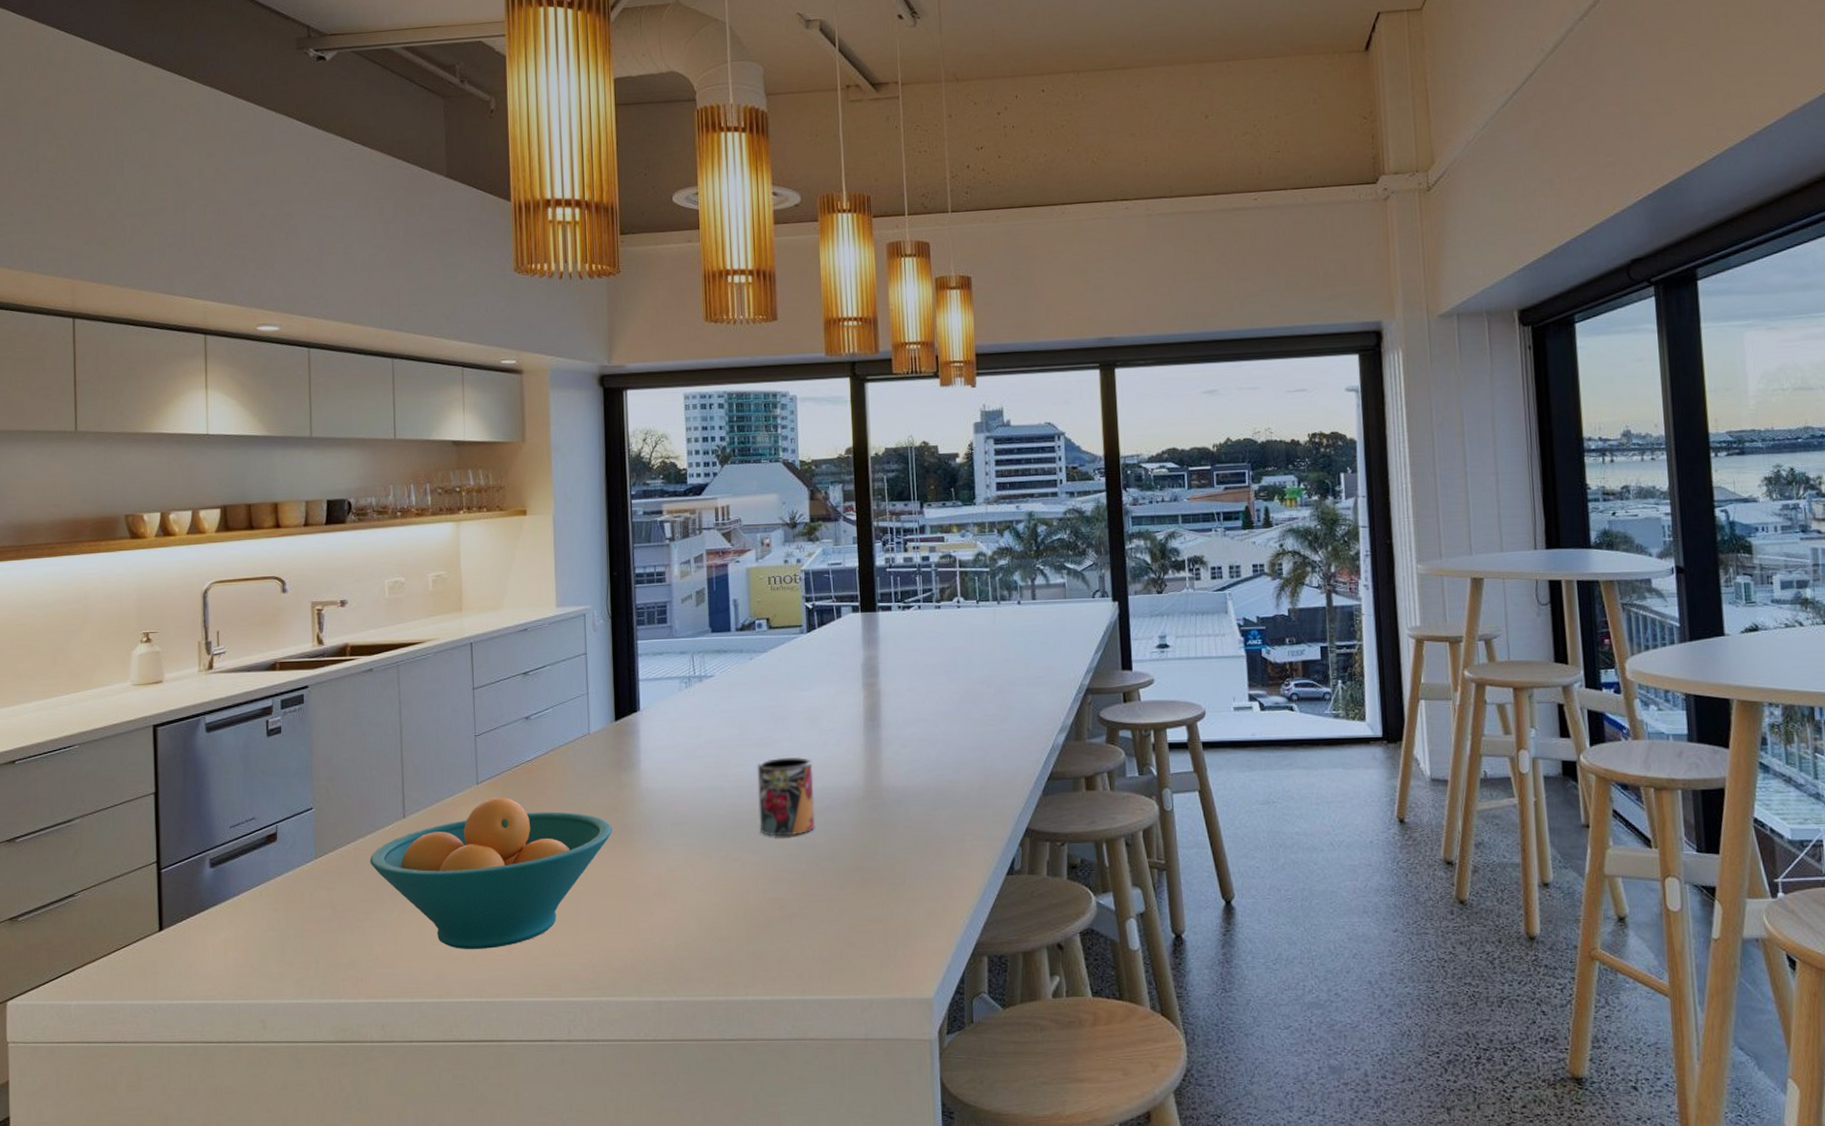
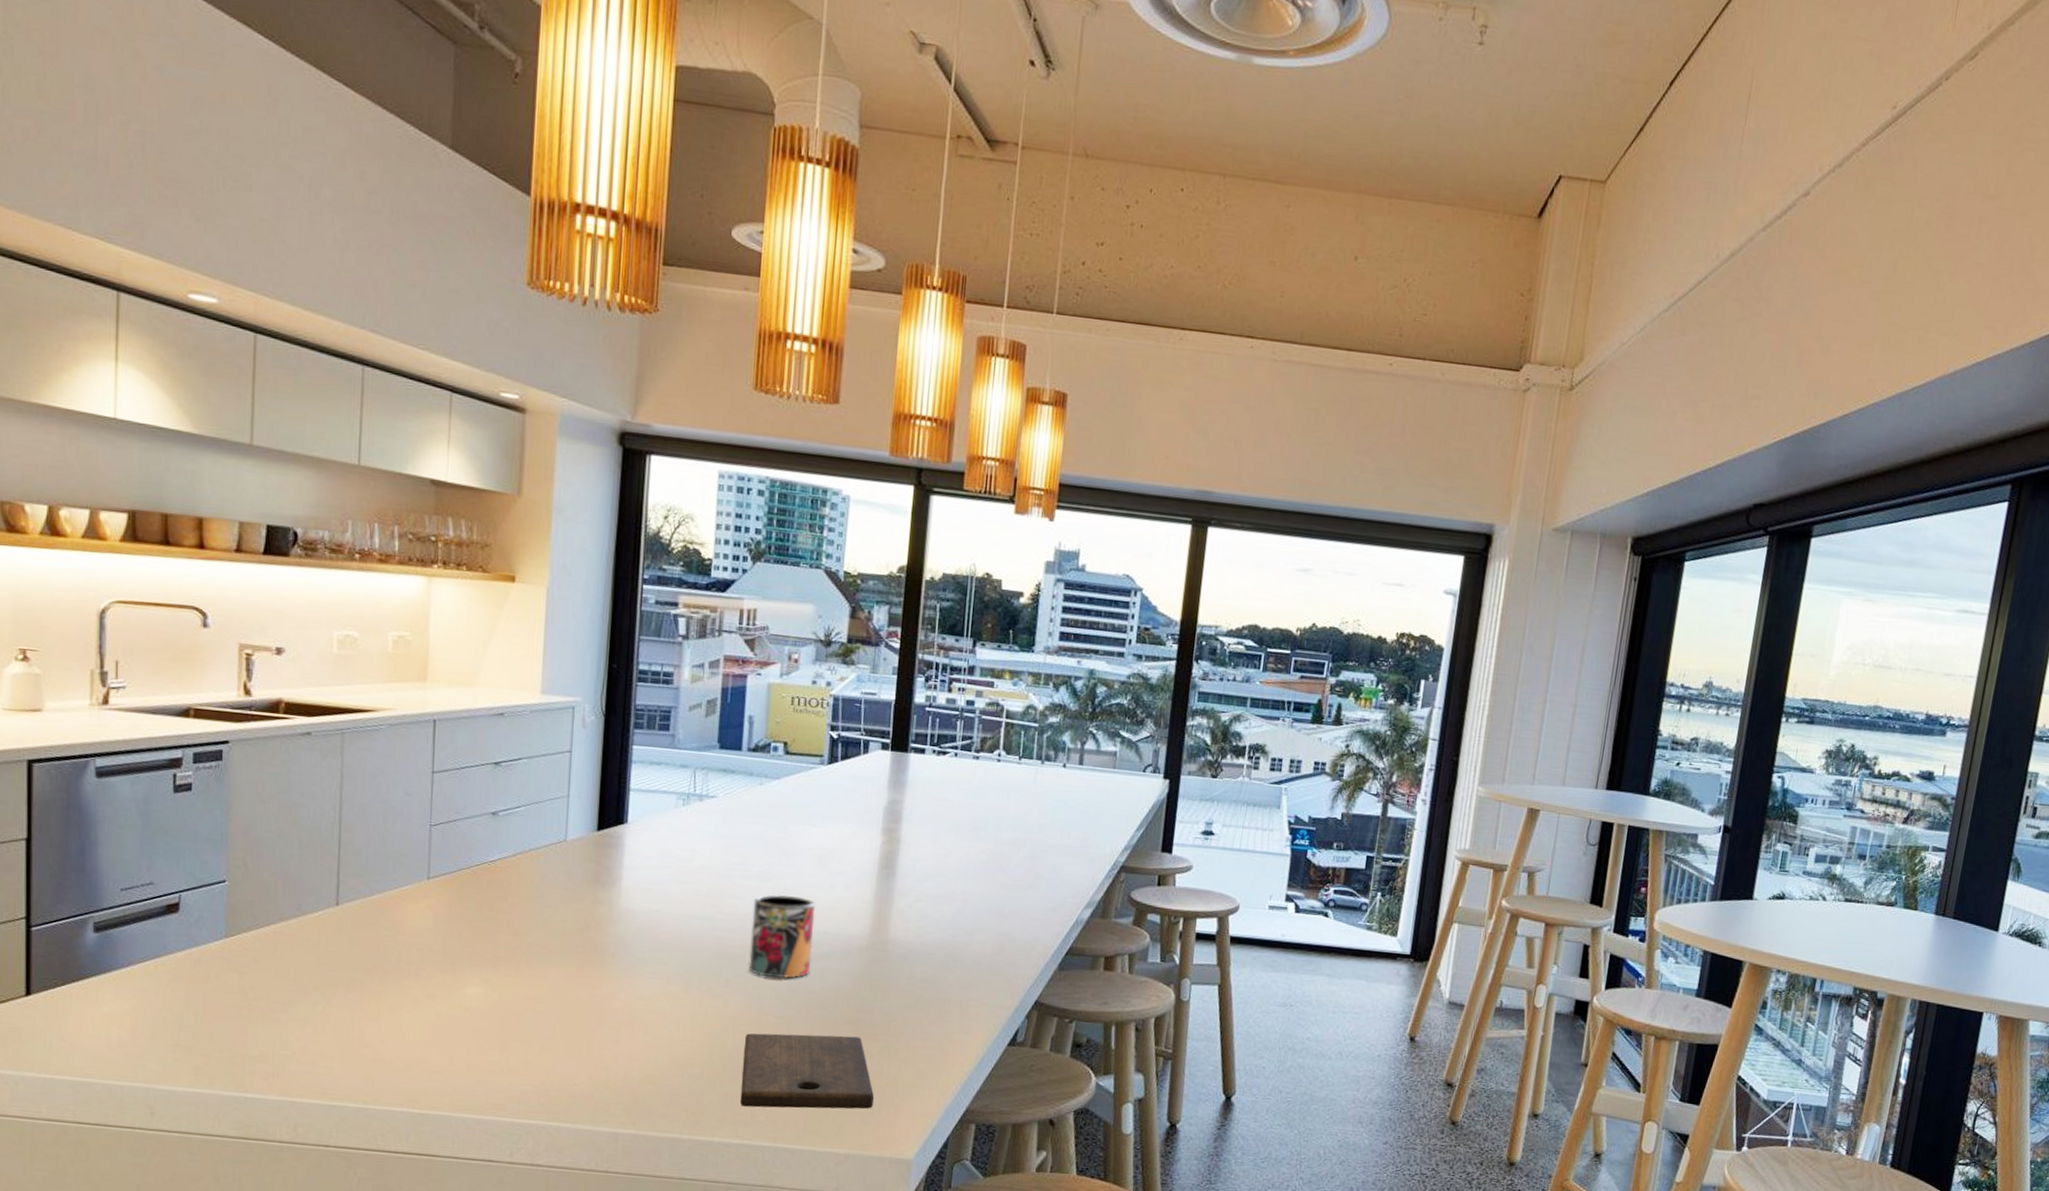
fruit bowl: present [369,797,612,949] -> none [292,896,582,1058]
cutting board: none [764,883,889,963] -> present [740,1033,874,1109]

